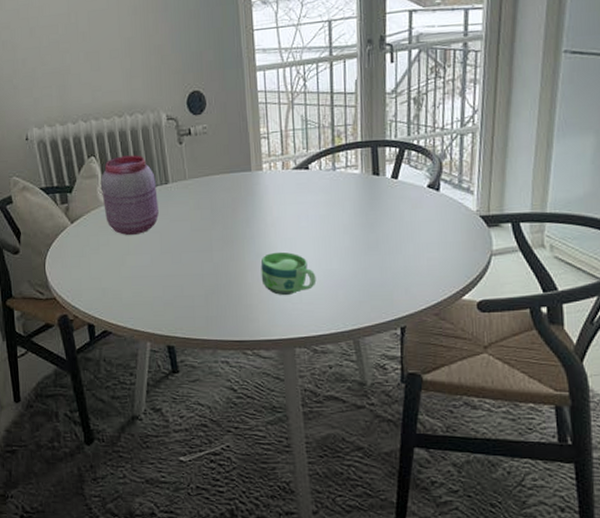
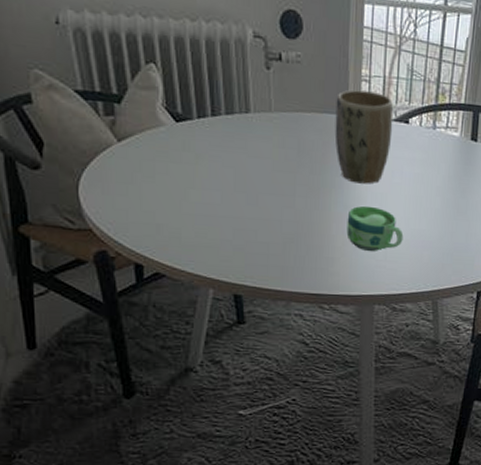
jar: present [100,155,160,235] -> none [161,69,236,167]
plant pot: none [240,146,295,232] -> present [334,89,394,184]

